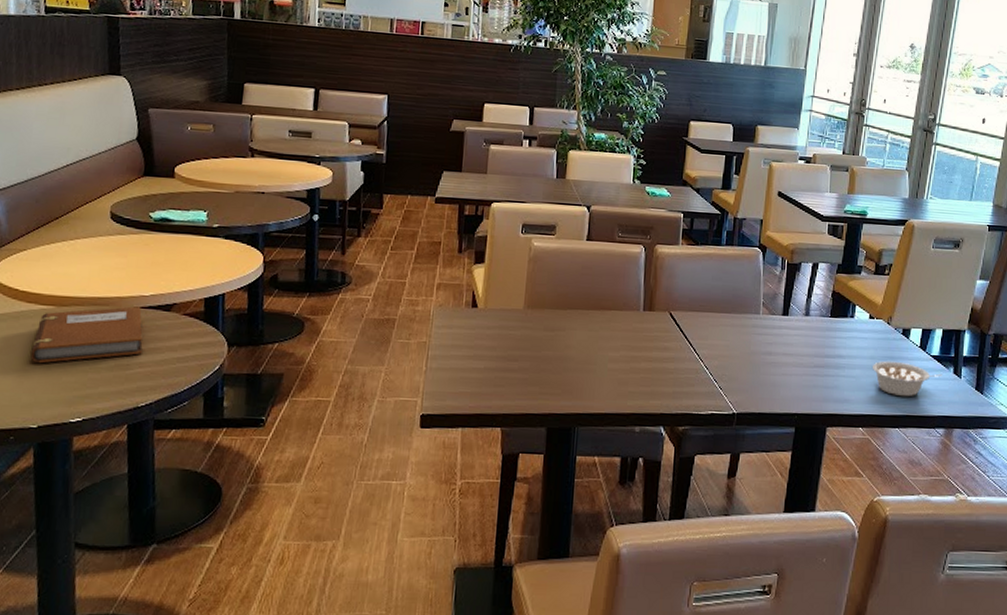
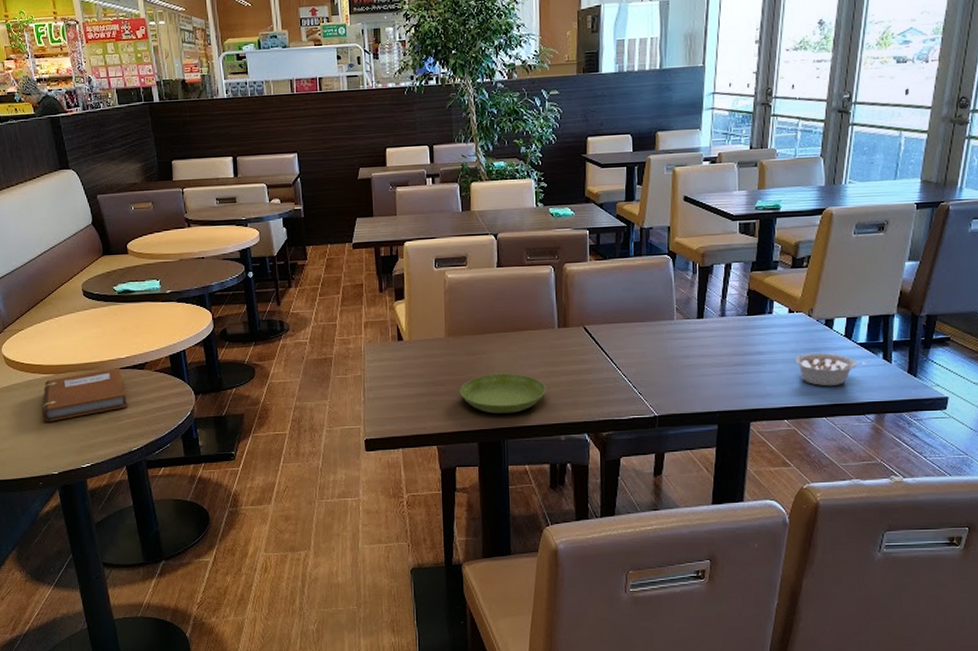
saucer: none [533,353,625,398] -> present [460,373,547,414]

